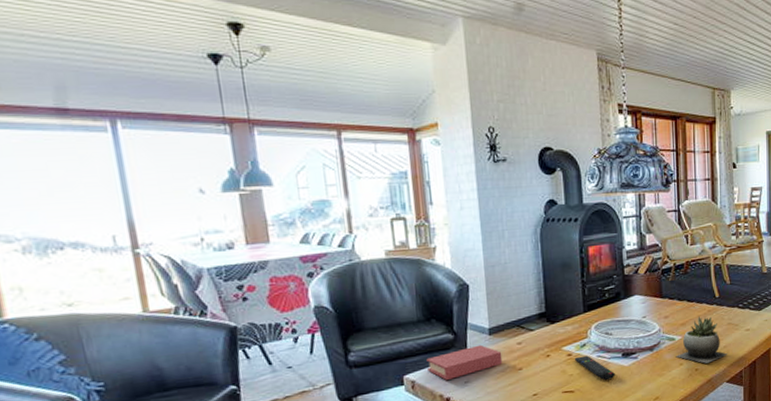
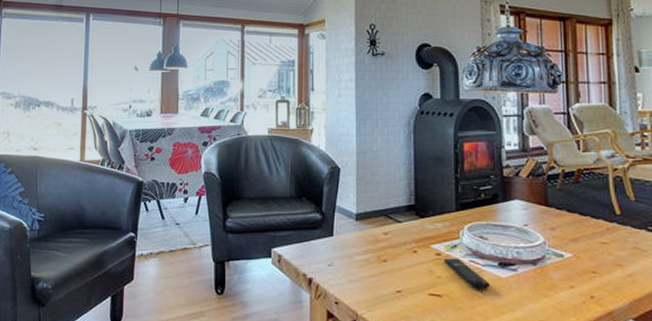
book: present [427,344,503,380] -> none [294,229,367,260]
succulent plant: present [675,316,728,364] -> none [564,234,635,292]

